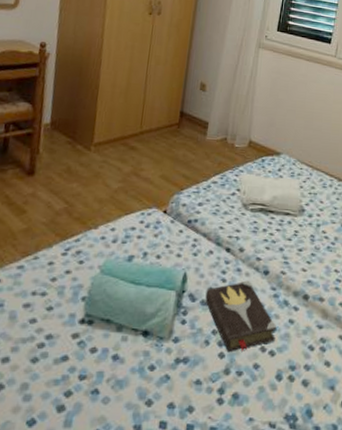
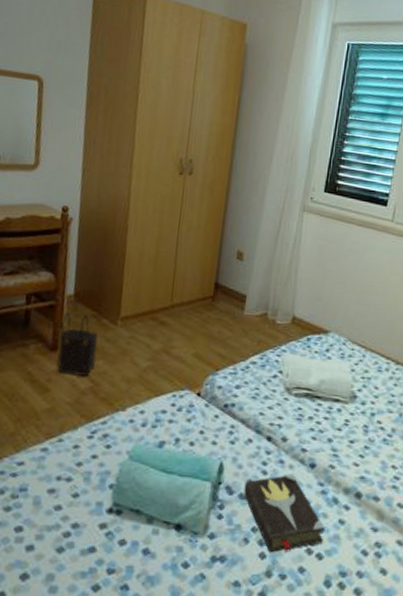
satchel: none [32,138,73,199] -> present [56,311,99,377]

